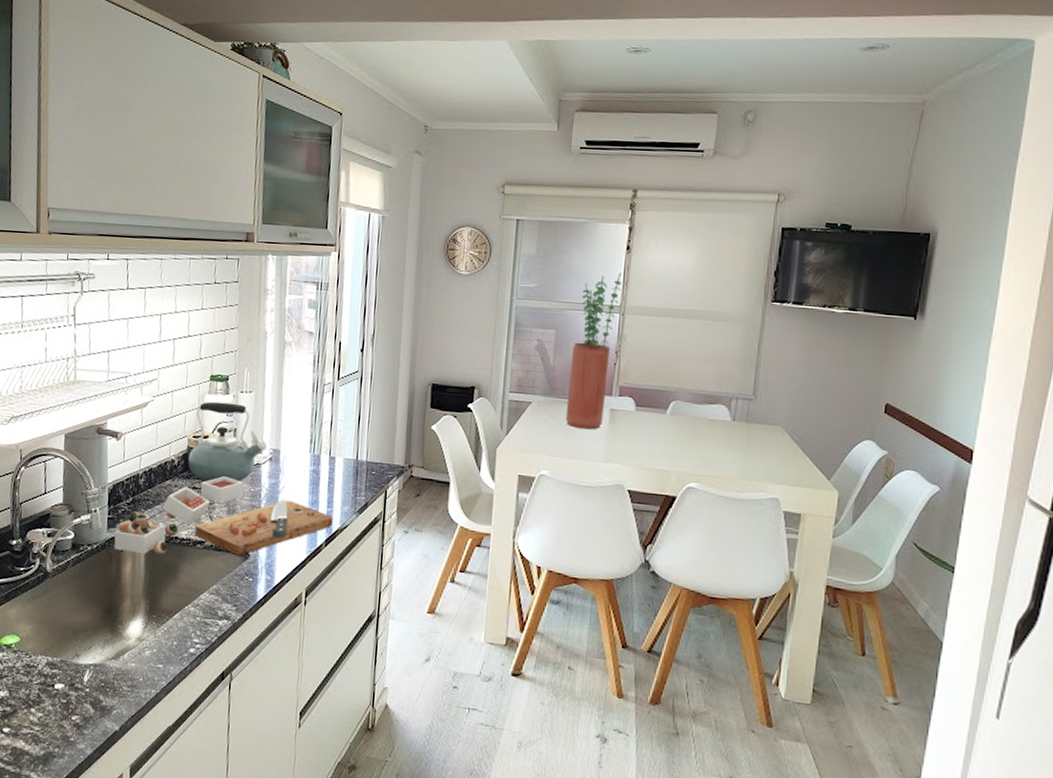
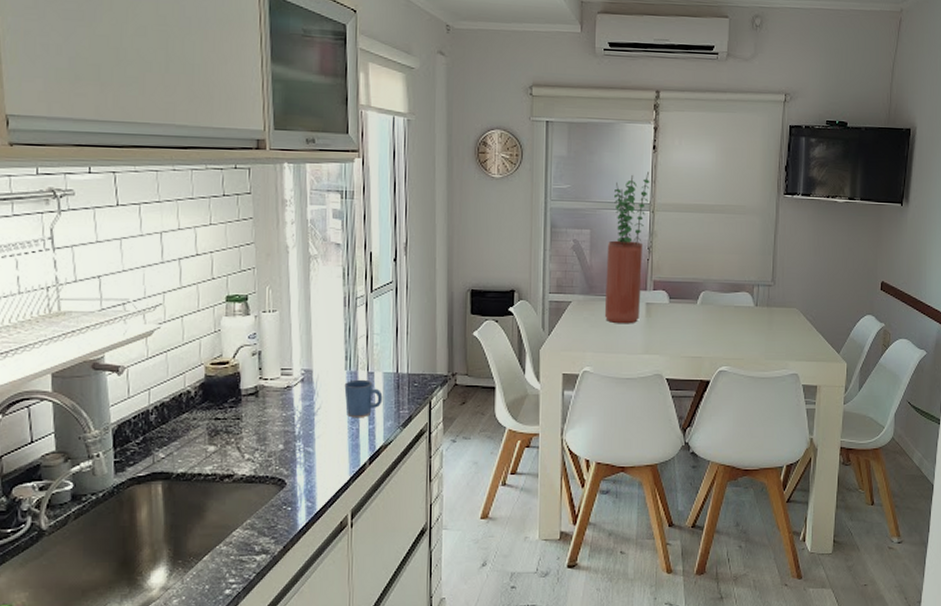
cutting board: present [114,476,333,555] -> none [124,404,376,497]
kettle: present [187,401,268,482] -> none [206,324,298,411]
mug: none [307,462,342,500] -> present [344,379,383,418]

